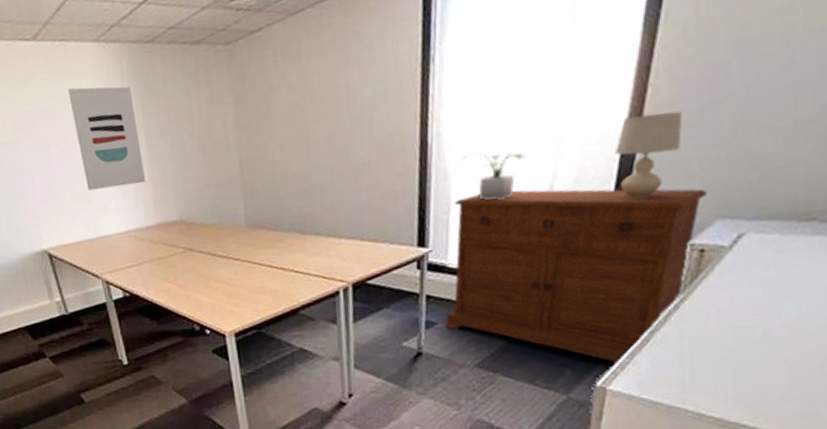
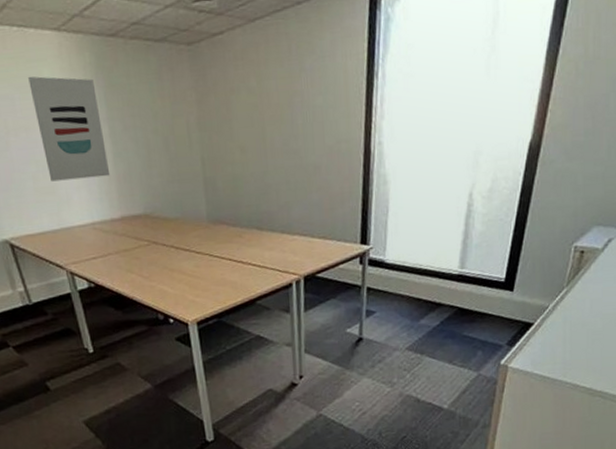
sideboard: present [445,188,708,363] -> none [382,196,588,345]
potted plant: present [463,153,525,200] -> none [400,162,451,205]
table lamp: present [614,111,683,199] -> none [520,134,573,207]

